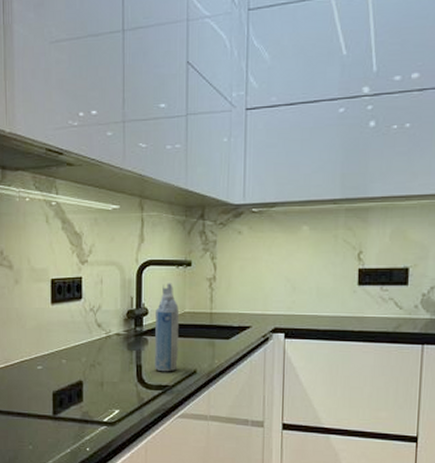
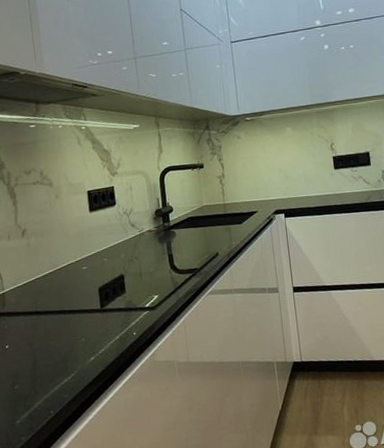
aerosol can: present [154,283,180,372] -> none [179,183,203,258]

